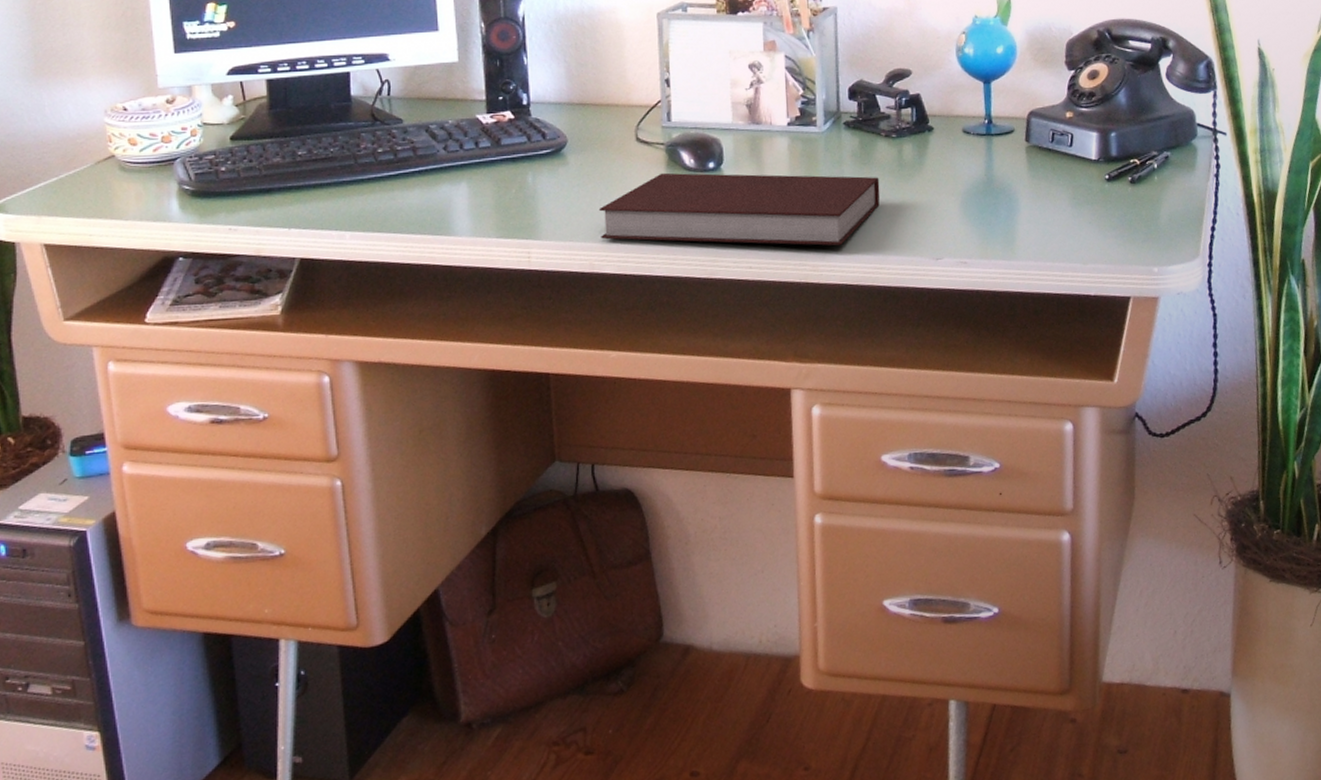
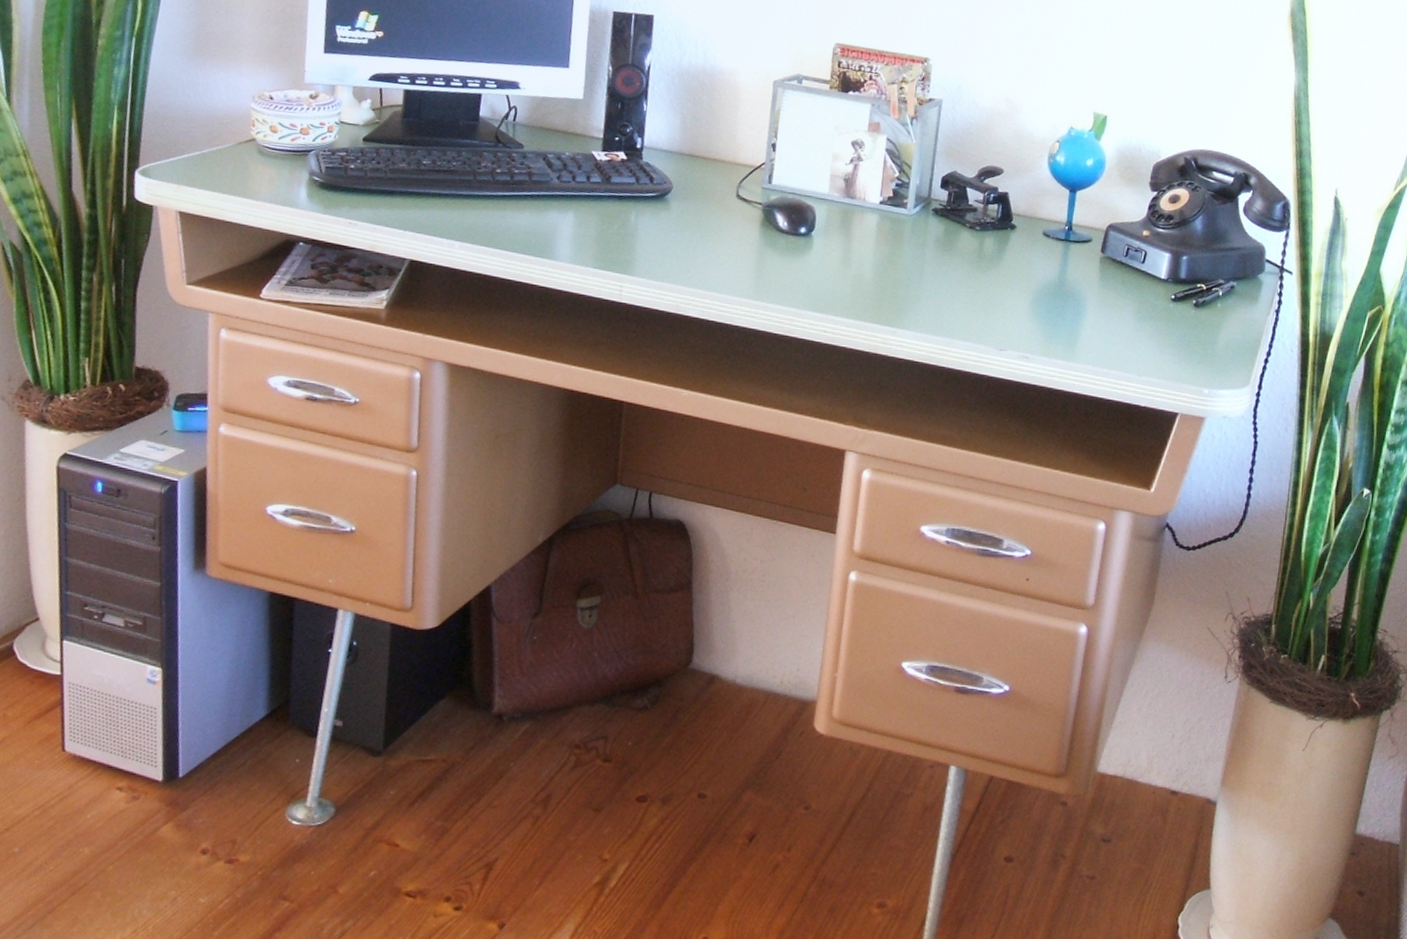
notebook: present [598,172,880,246] -> none [690,230,958,324]

